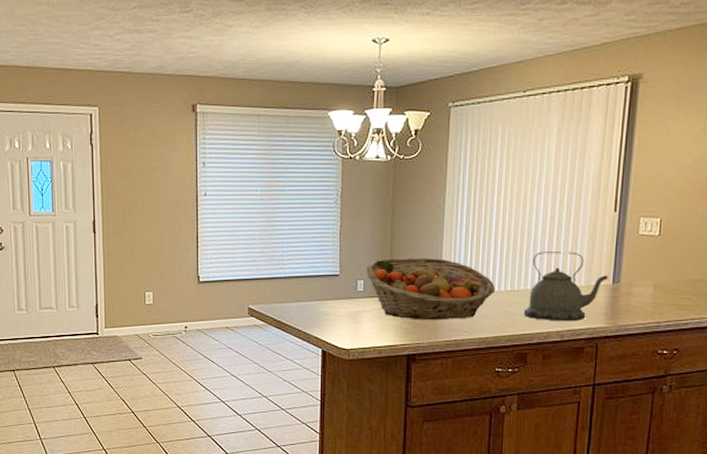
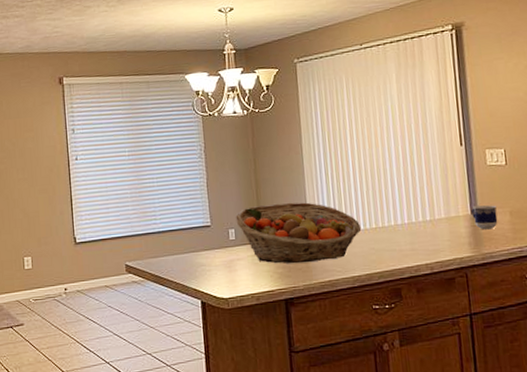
kettle: present [523,251,608,320] -> none [391,186,466,254]
cup: none [613,276,640,302] -> present [471,205,498,230]

